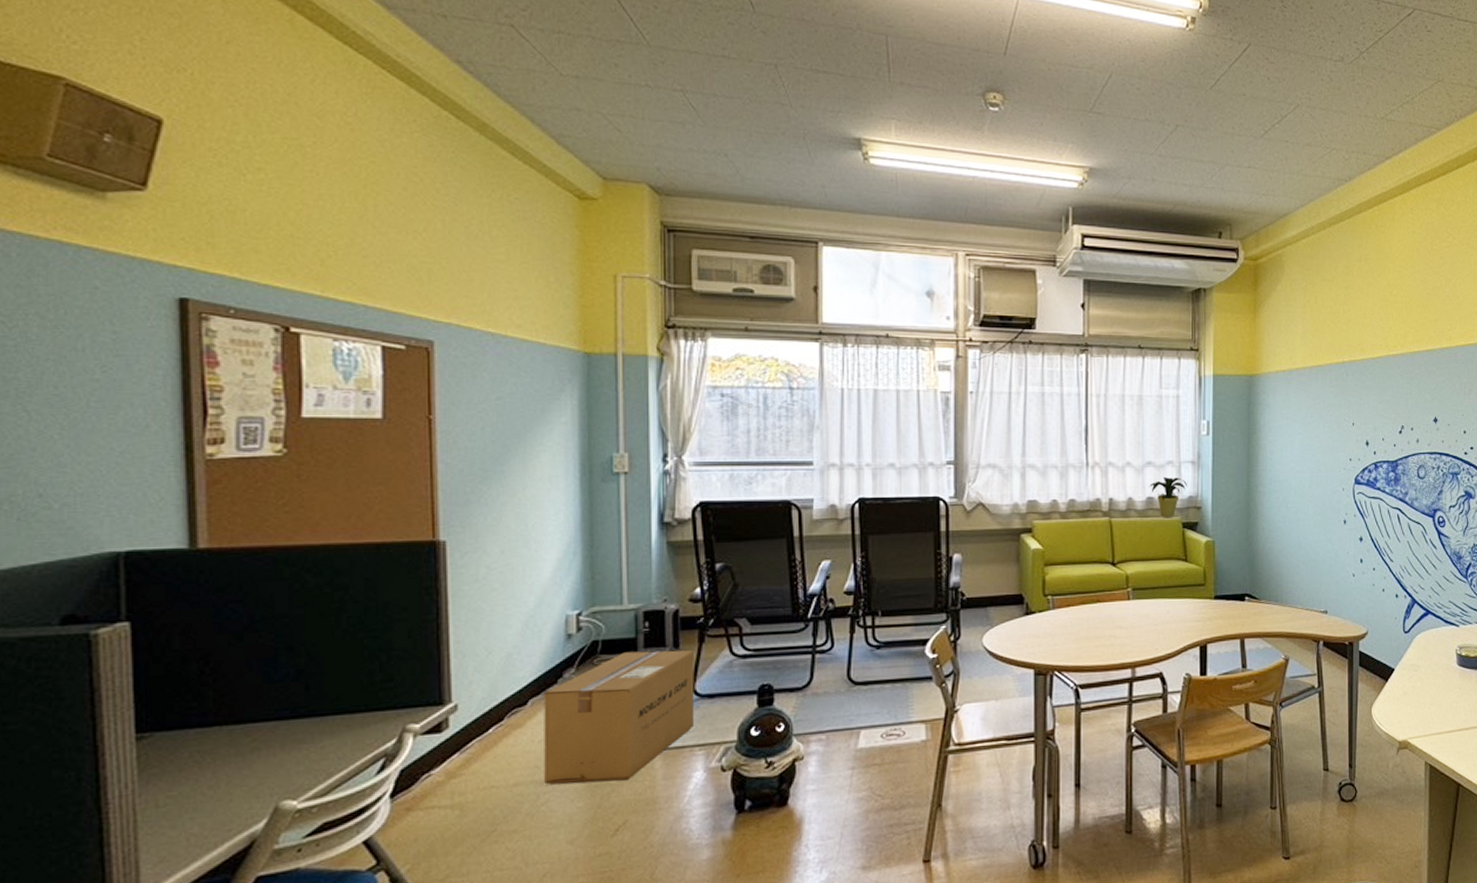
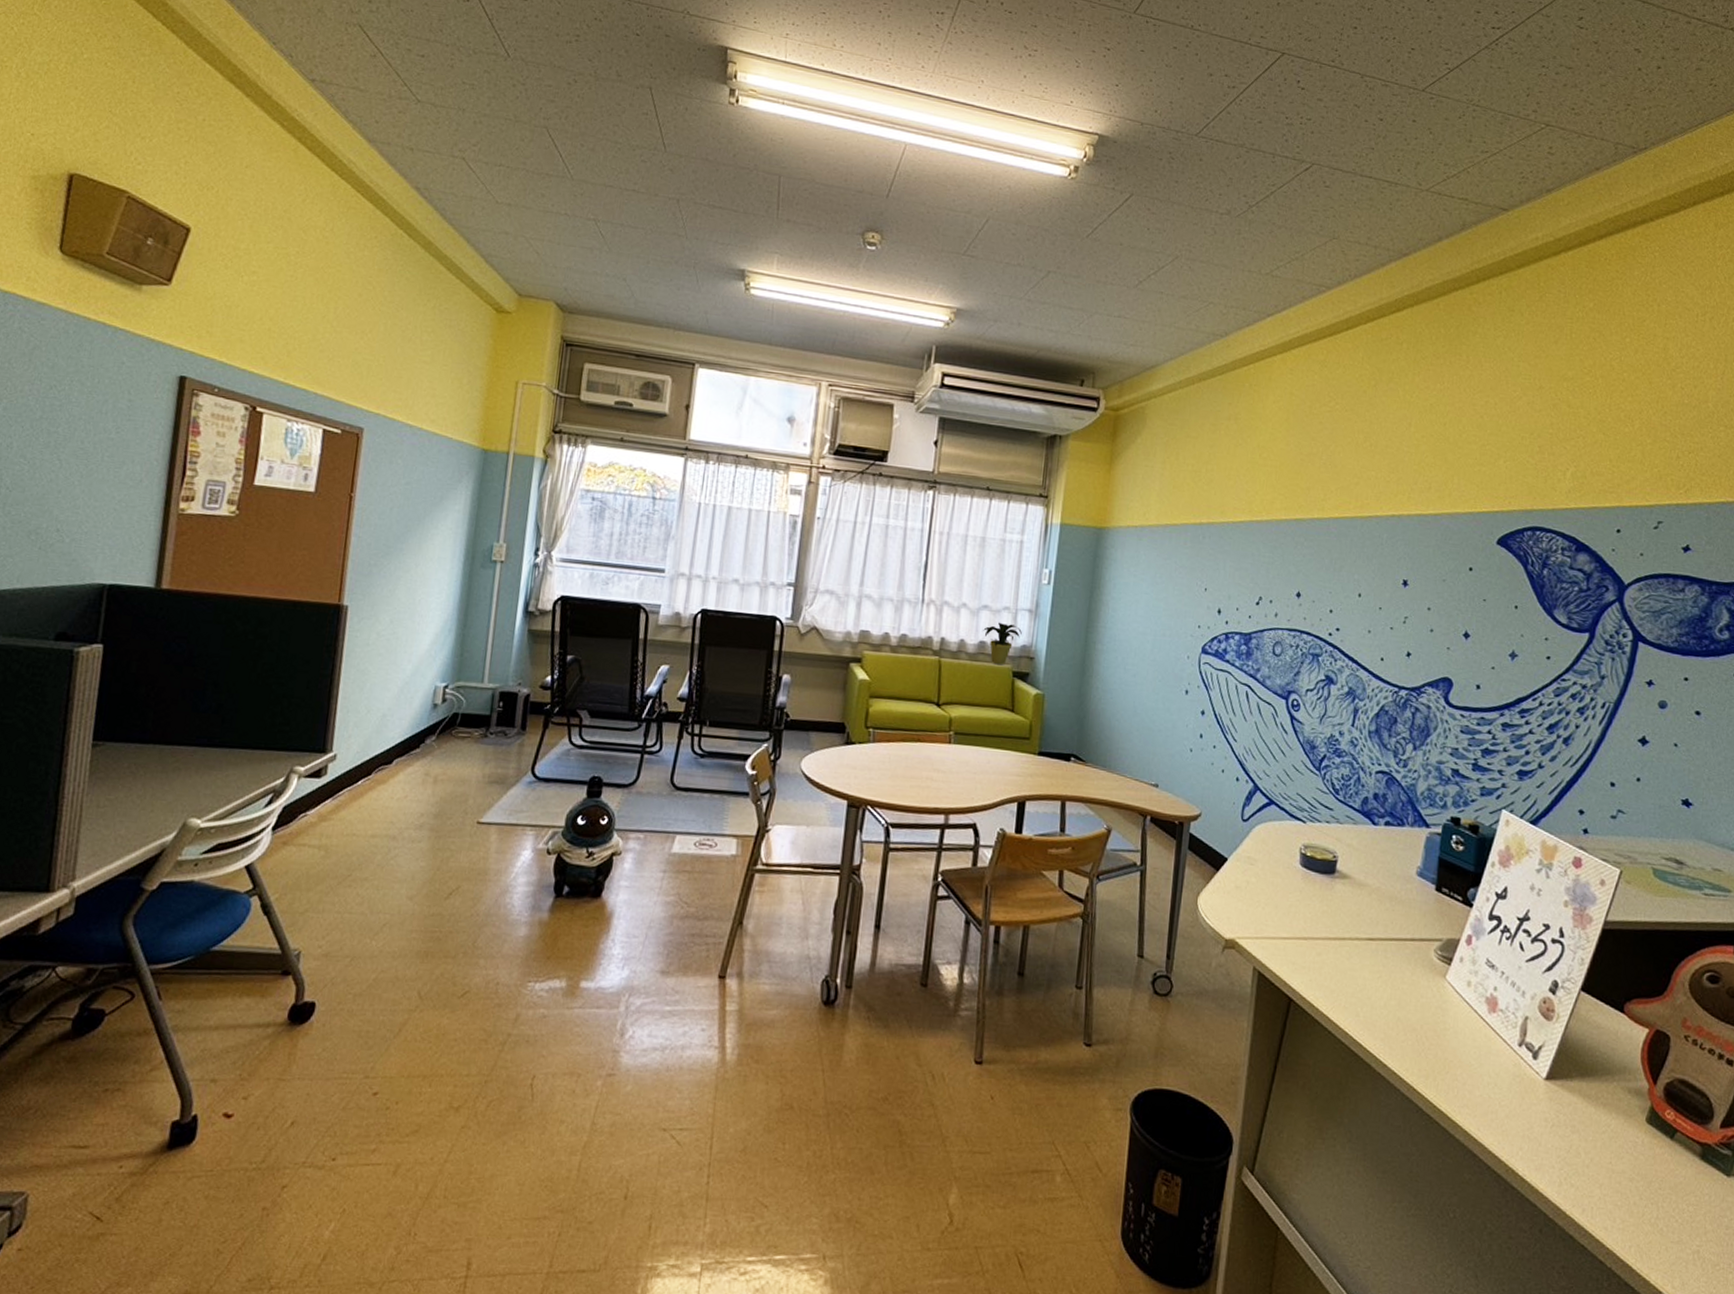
box: present [544,650,695,785] -> none [396,727,538,848]

